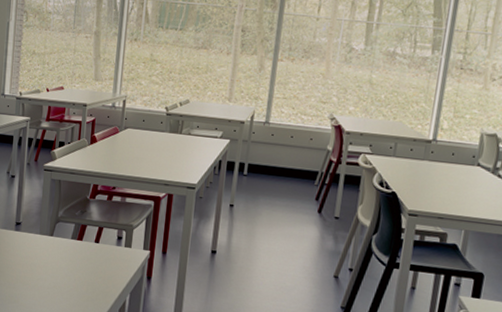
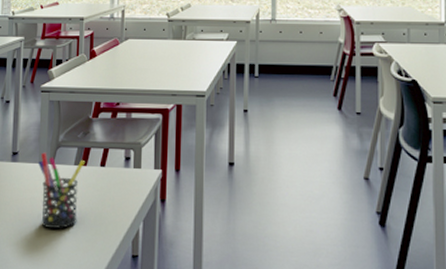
pen holder: none [38,225,81,293] -> present [37,152,84,229]

